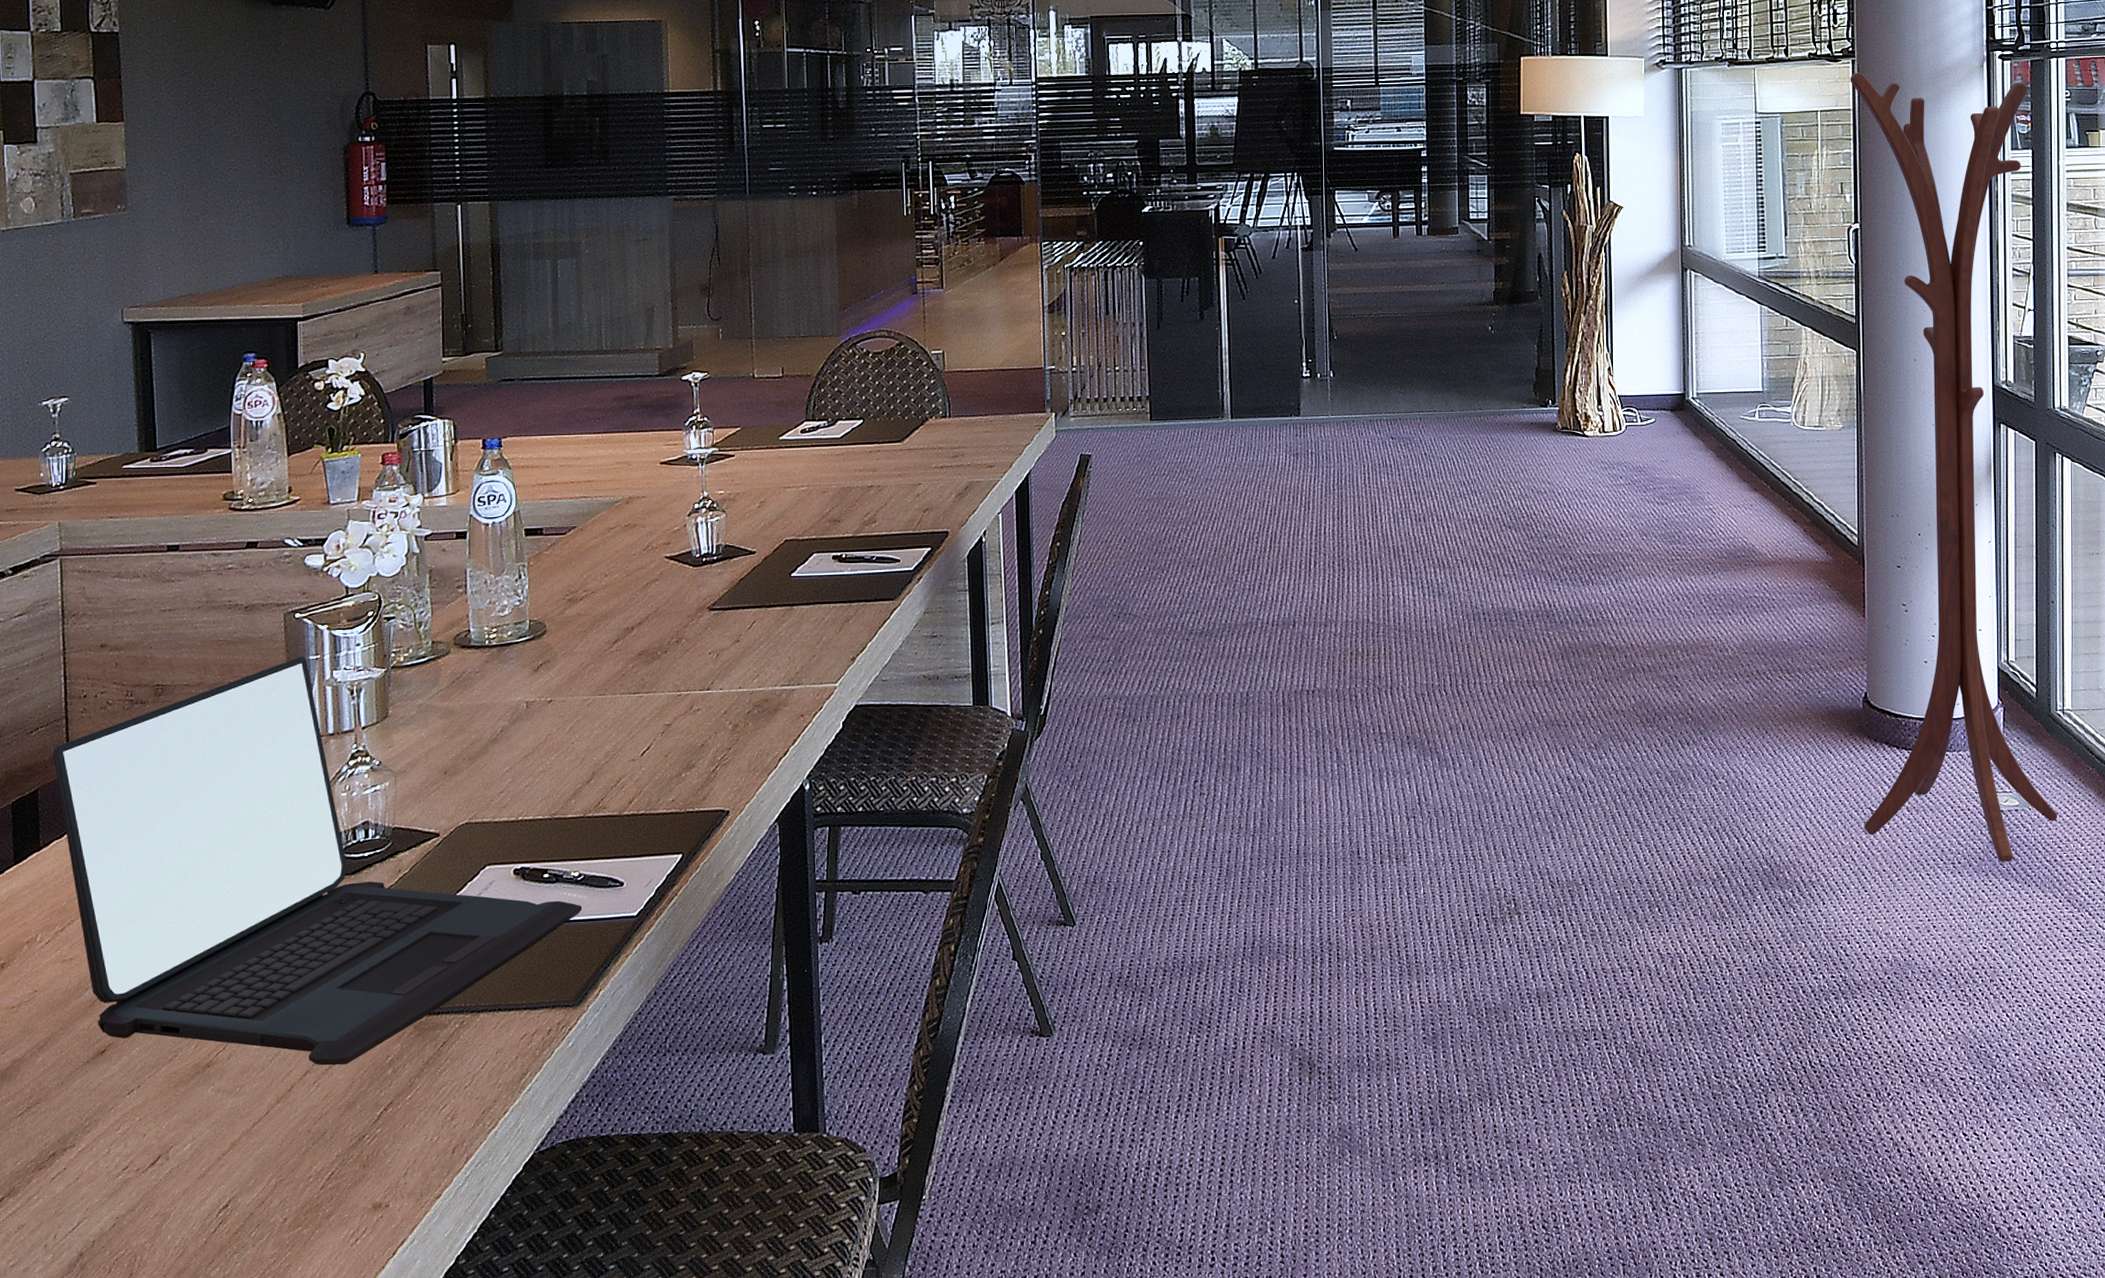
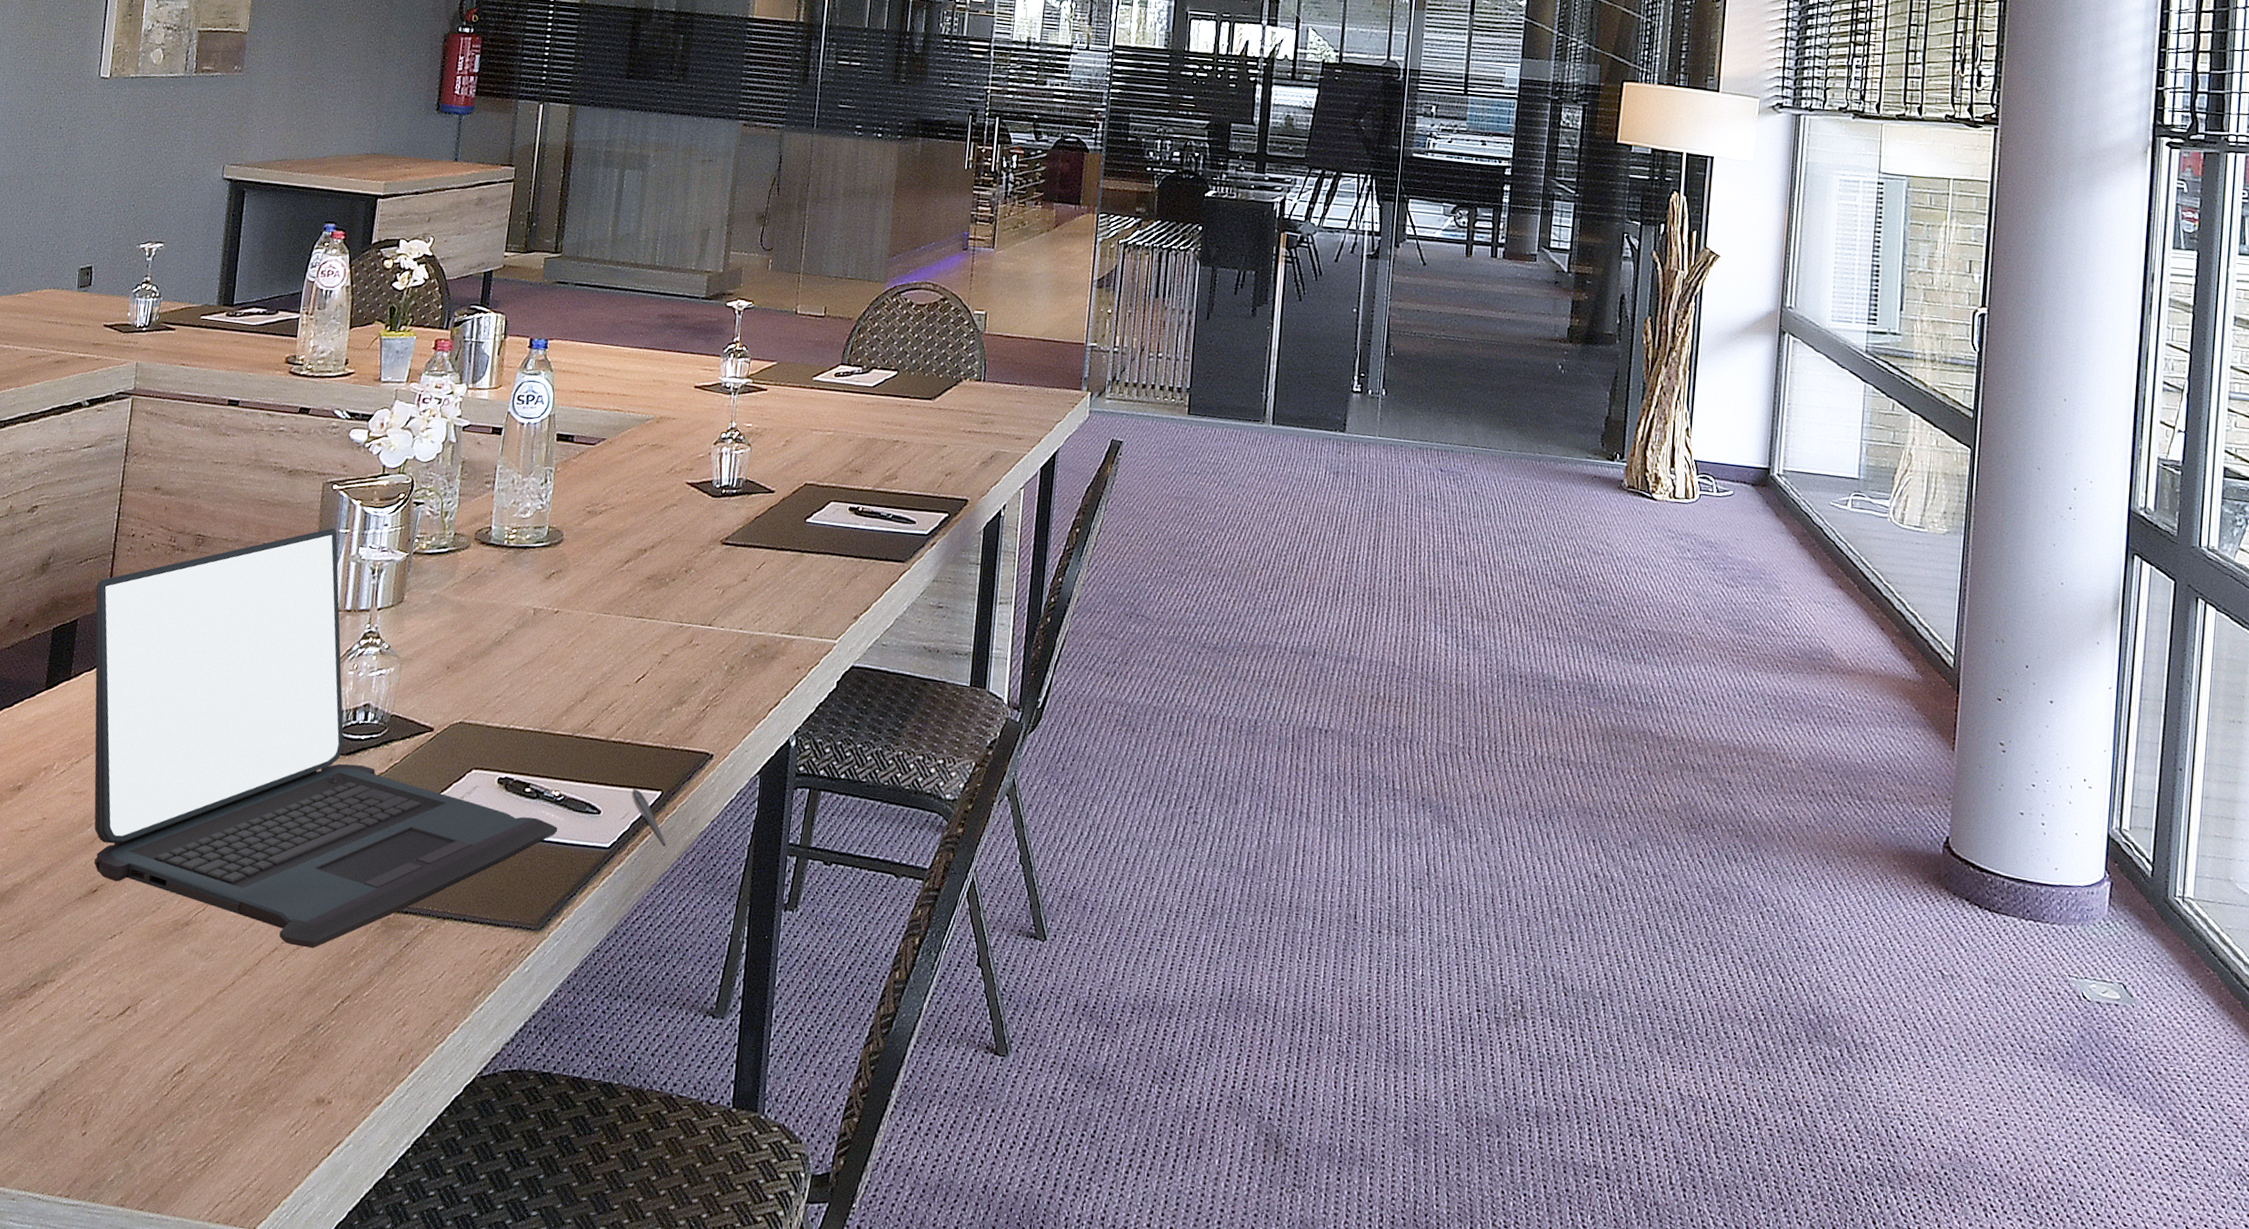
pen: none [652,855,695,905] -> present [631,788,667,847]
coatrack: present [1850,73,2058,862] -> none [1931,142,2199,1064]

